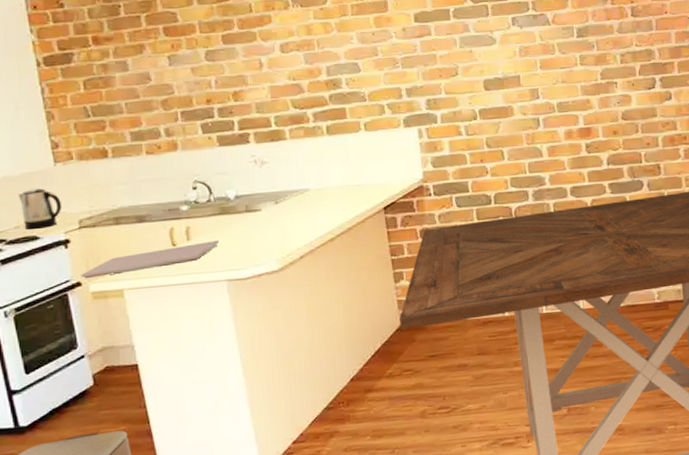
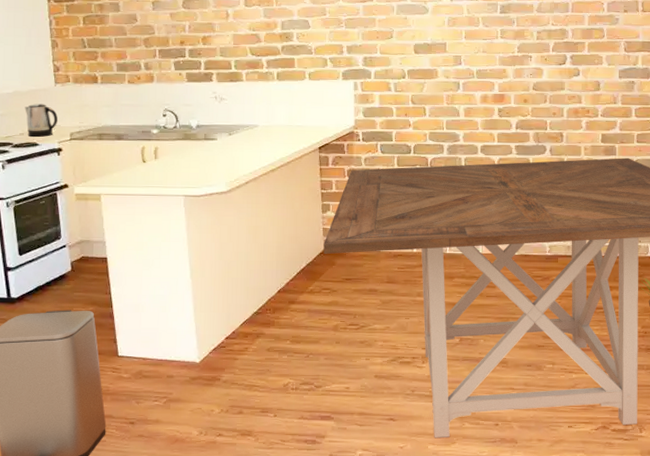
cutting board: present [81,241,219,279] -> none [68,161,180,183]

